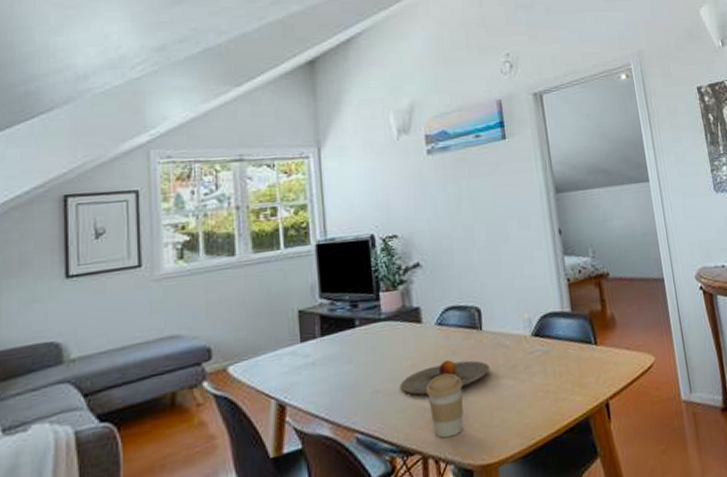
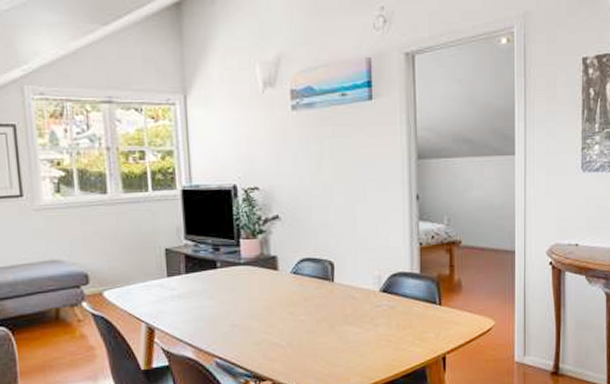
plate: present [399,360,490,395] -> none [255,305,339,332]
coffee cup: present [426,373,464,438] -> none [279,316,313,370]

